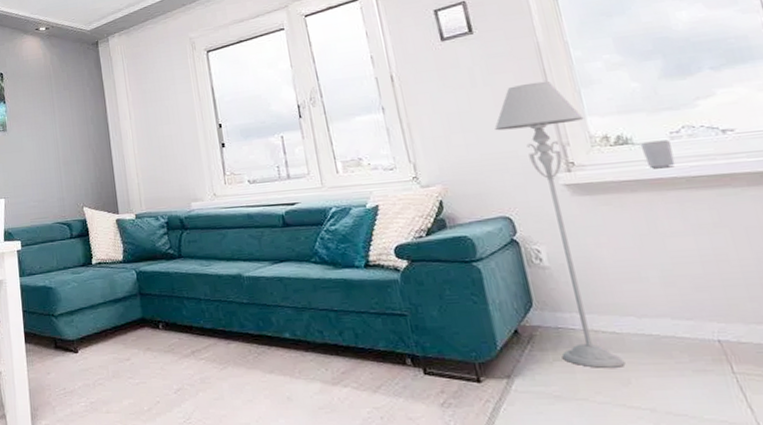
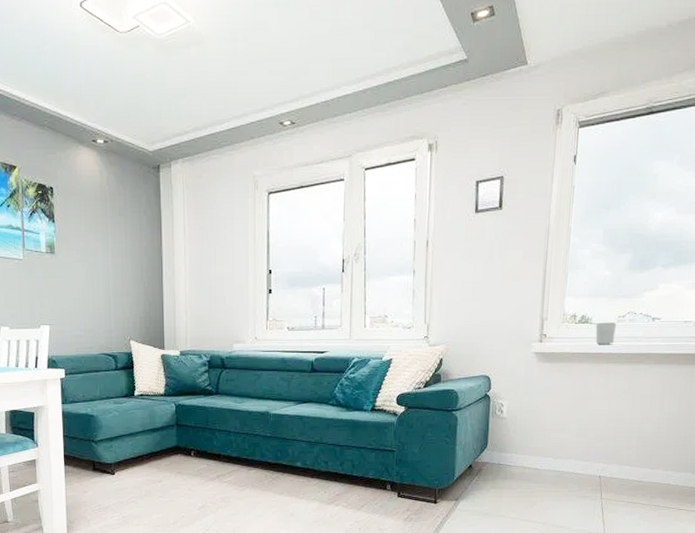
floor lamp: present [494,81,625,368] -> none [496,261,564,494]

